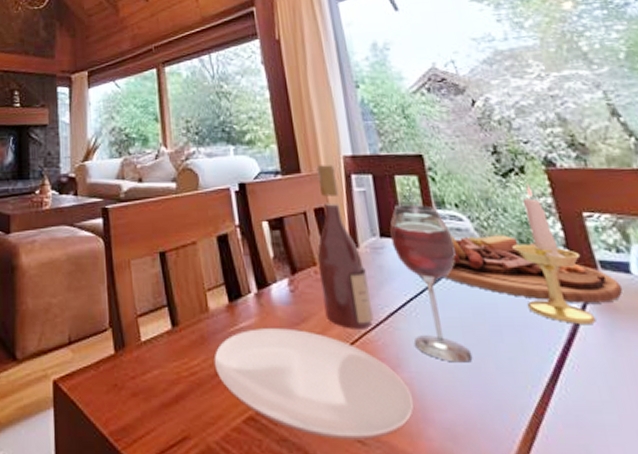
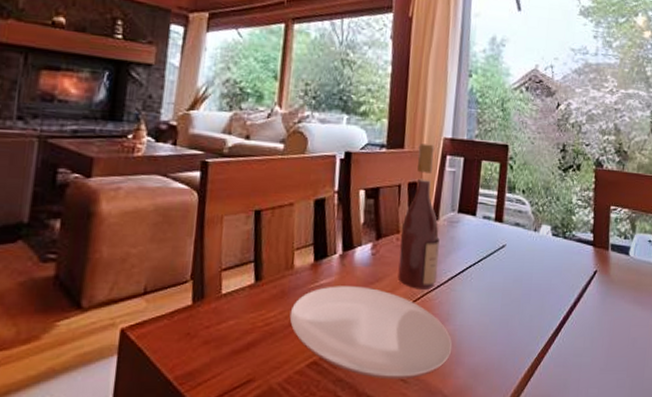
wineglass: present [390,204,473,363] -> none [464,186,514,318]
food platter: present [442,235,622,303] -> none [499,217,620,276]
candlestick: present [512,183,596,324] -> none [553,178,600,291]

